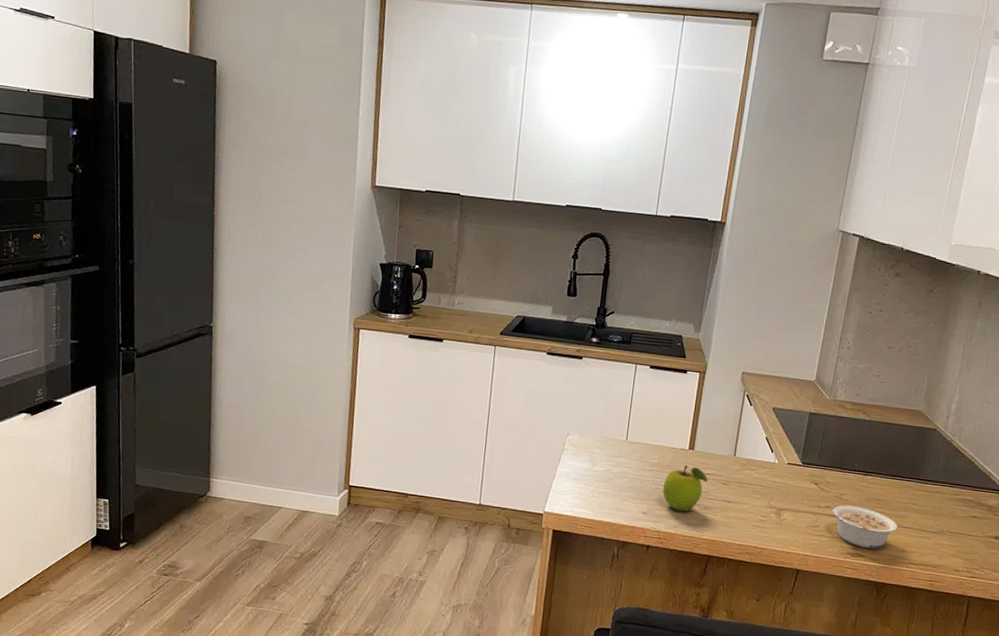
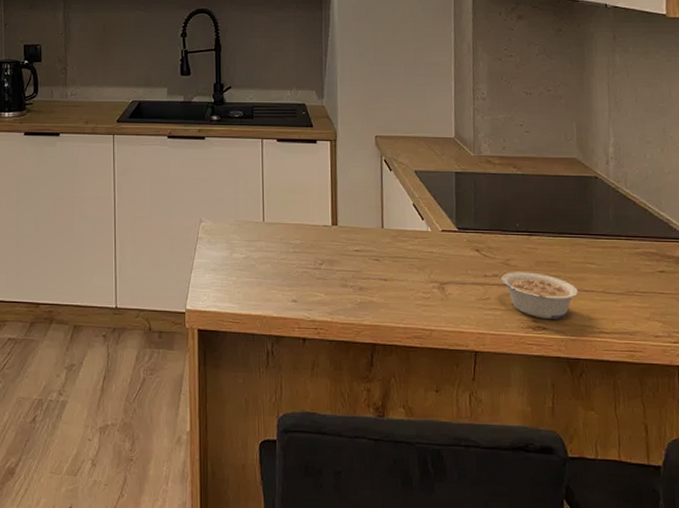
fruit: present [662,465,709,512] -> none [310,243,359,296]

